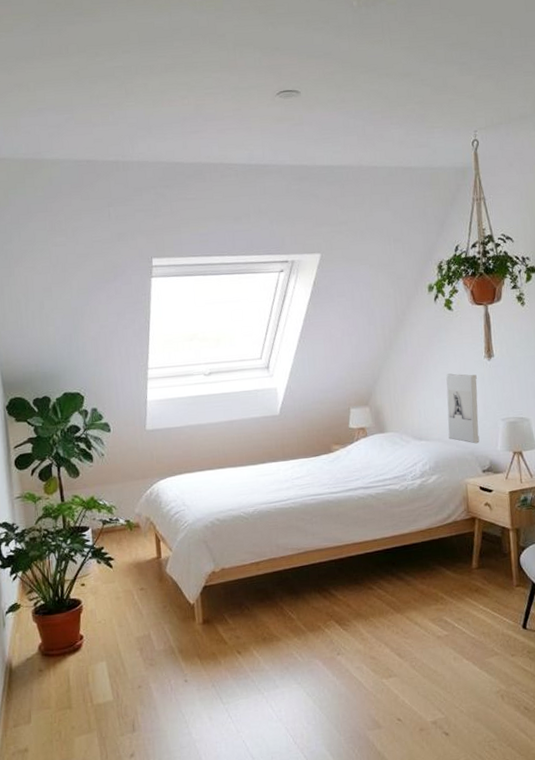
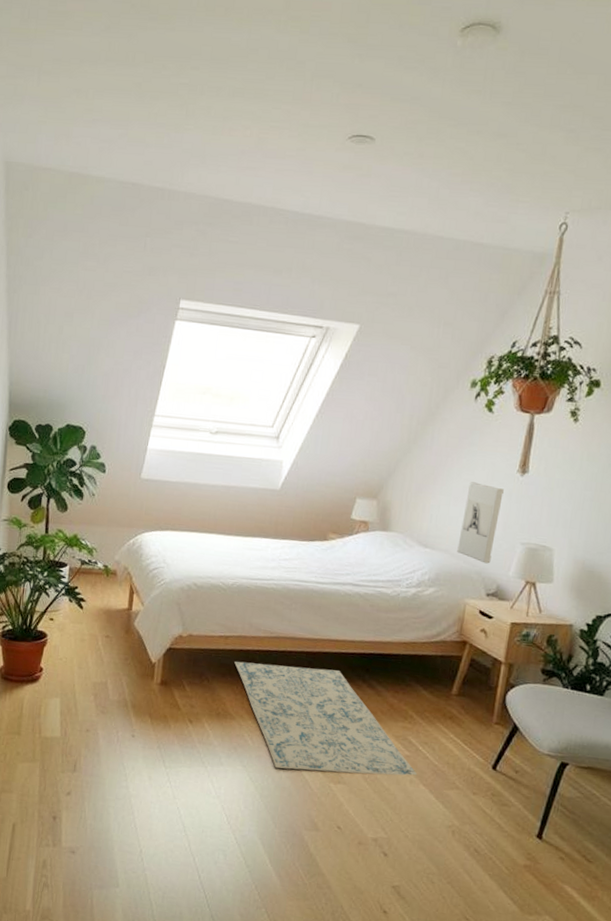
rug: none [270,570,459,678] -> present [234,661,418,776]

